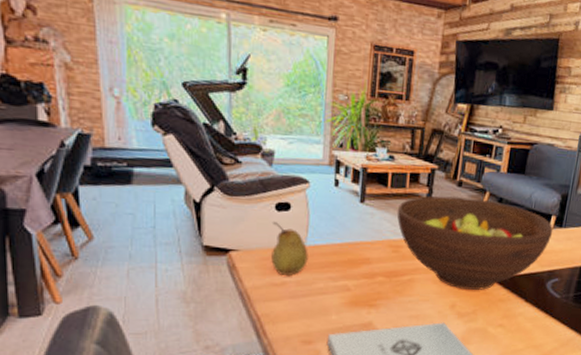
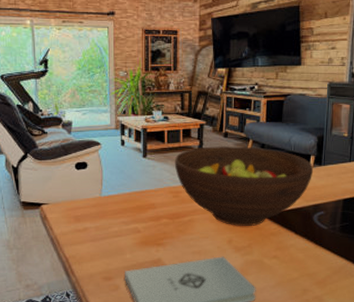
fruit: present [271,222,308,275] -> none [73,179,104,222]

